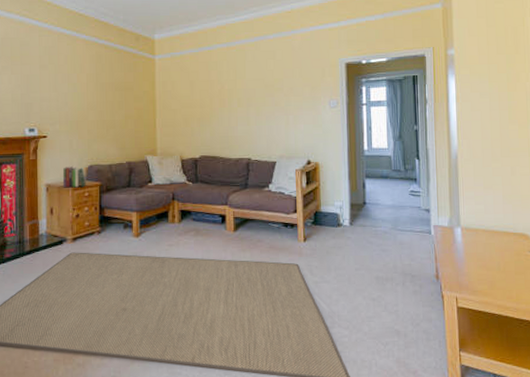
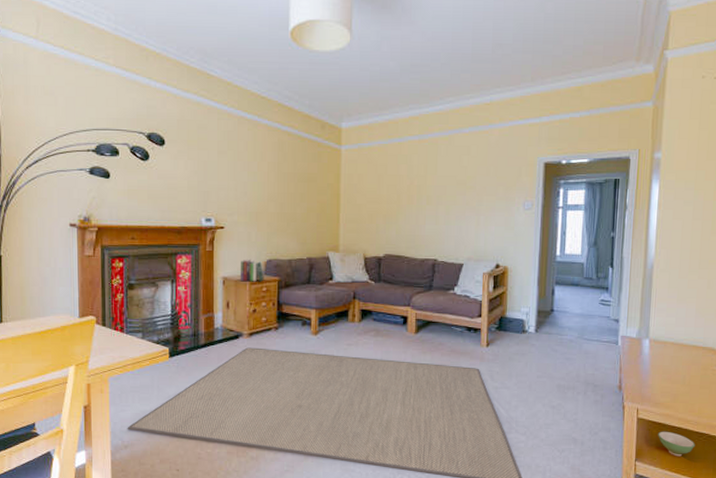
bowl: none [479,319,517,345] -> present [658,431,695,457]

